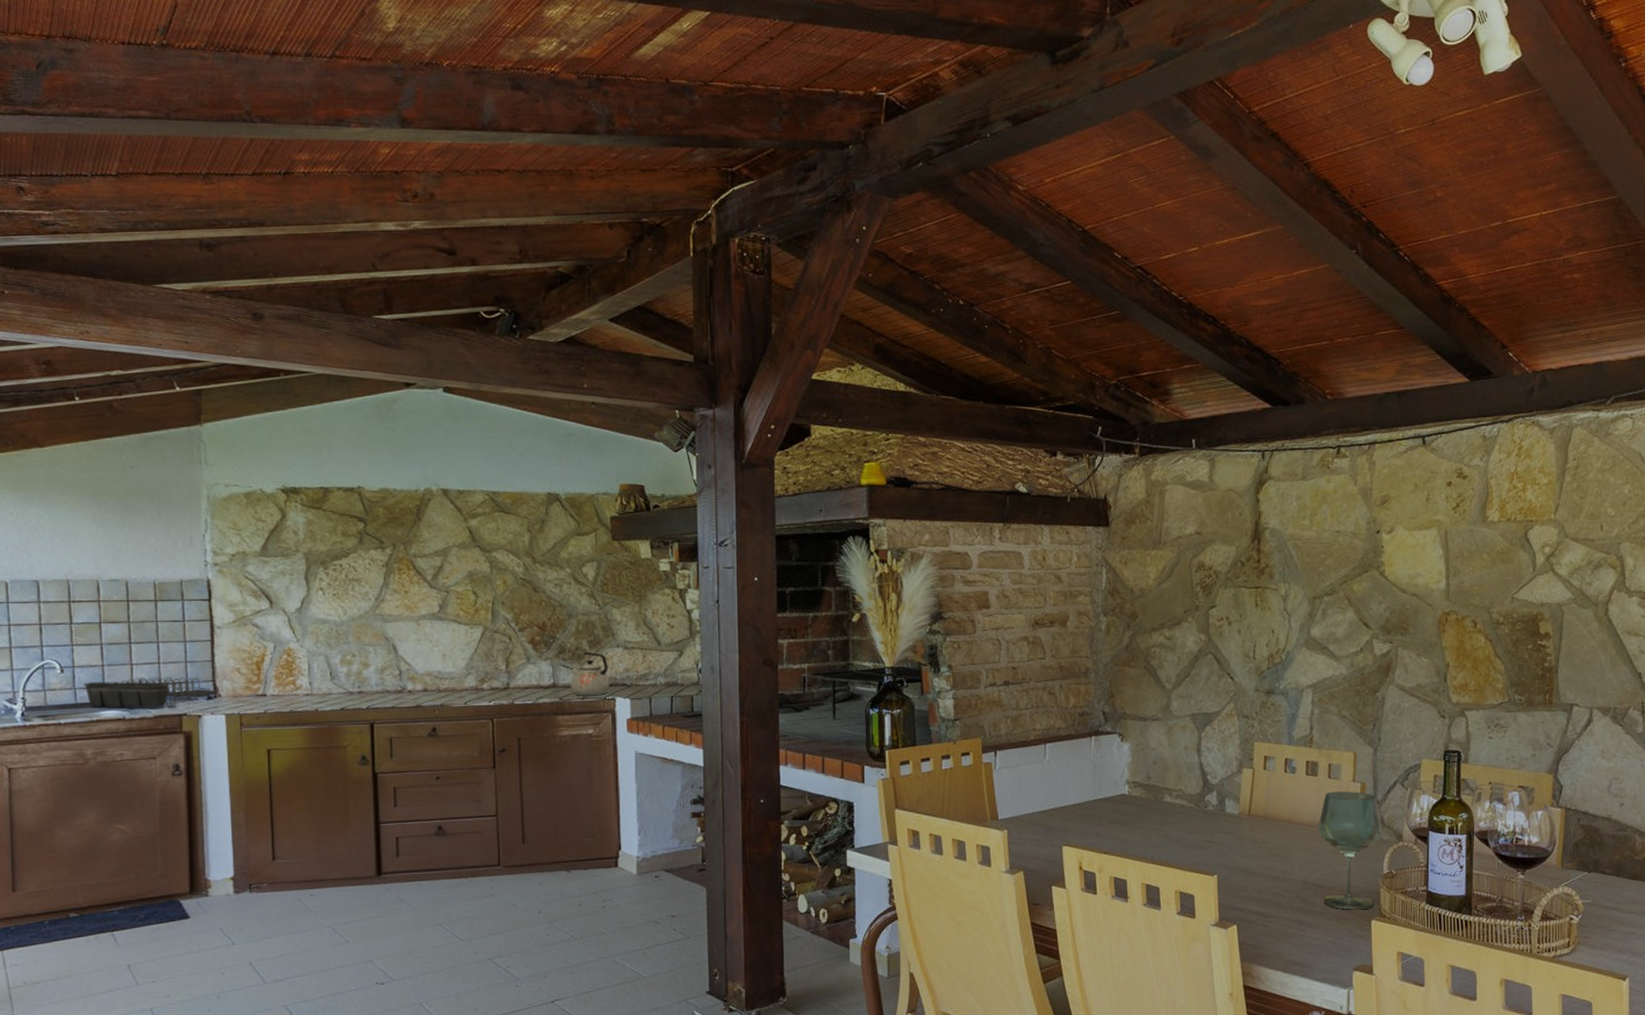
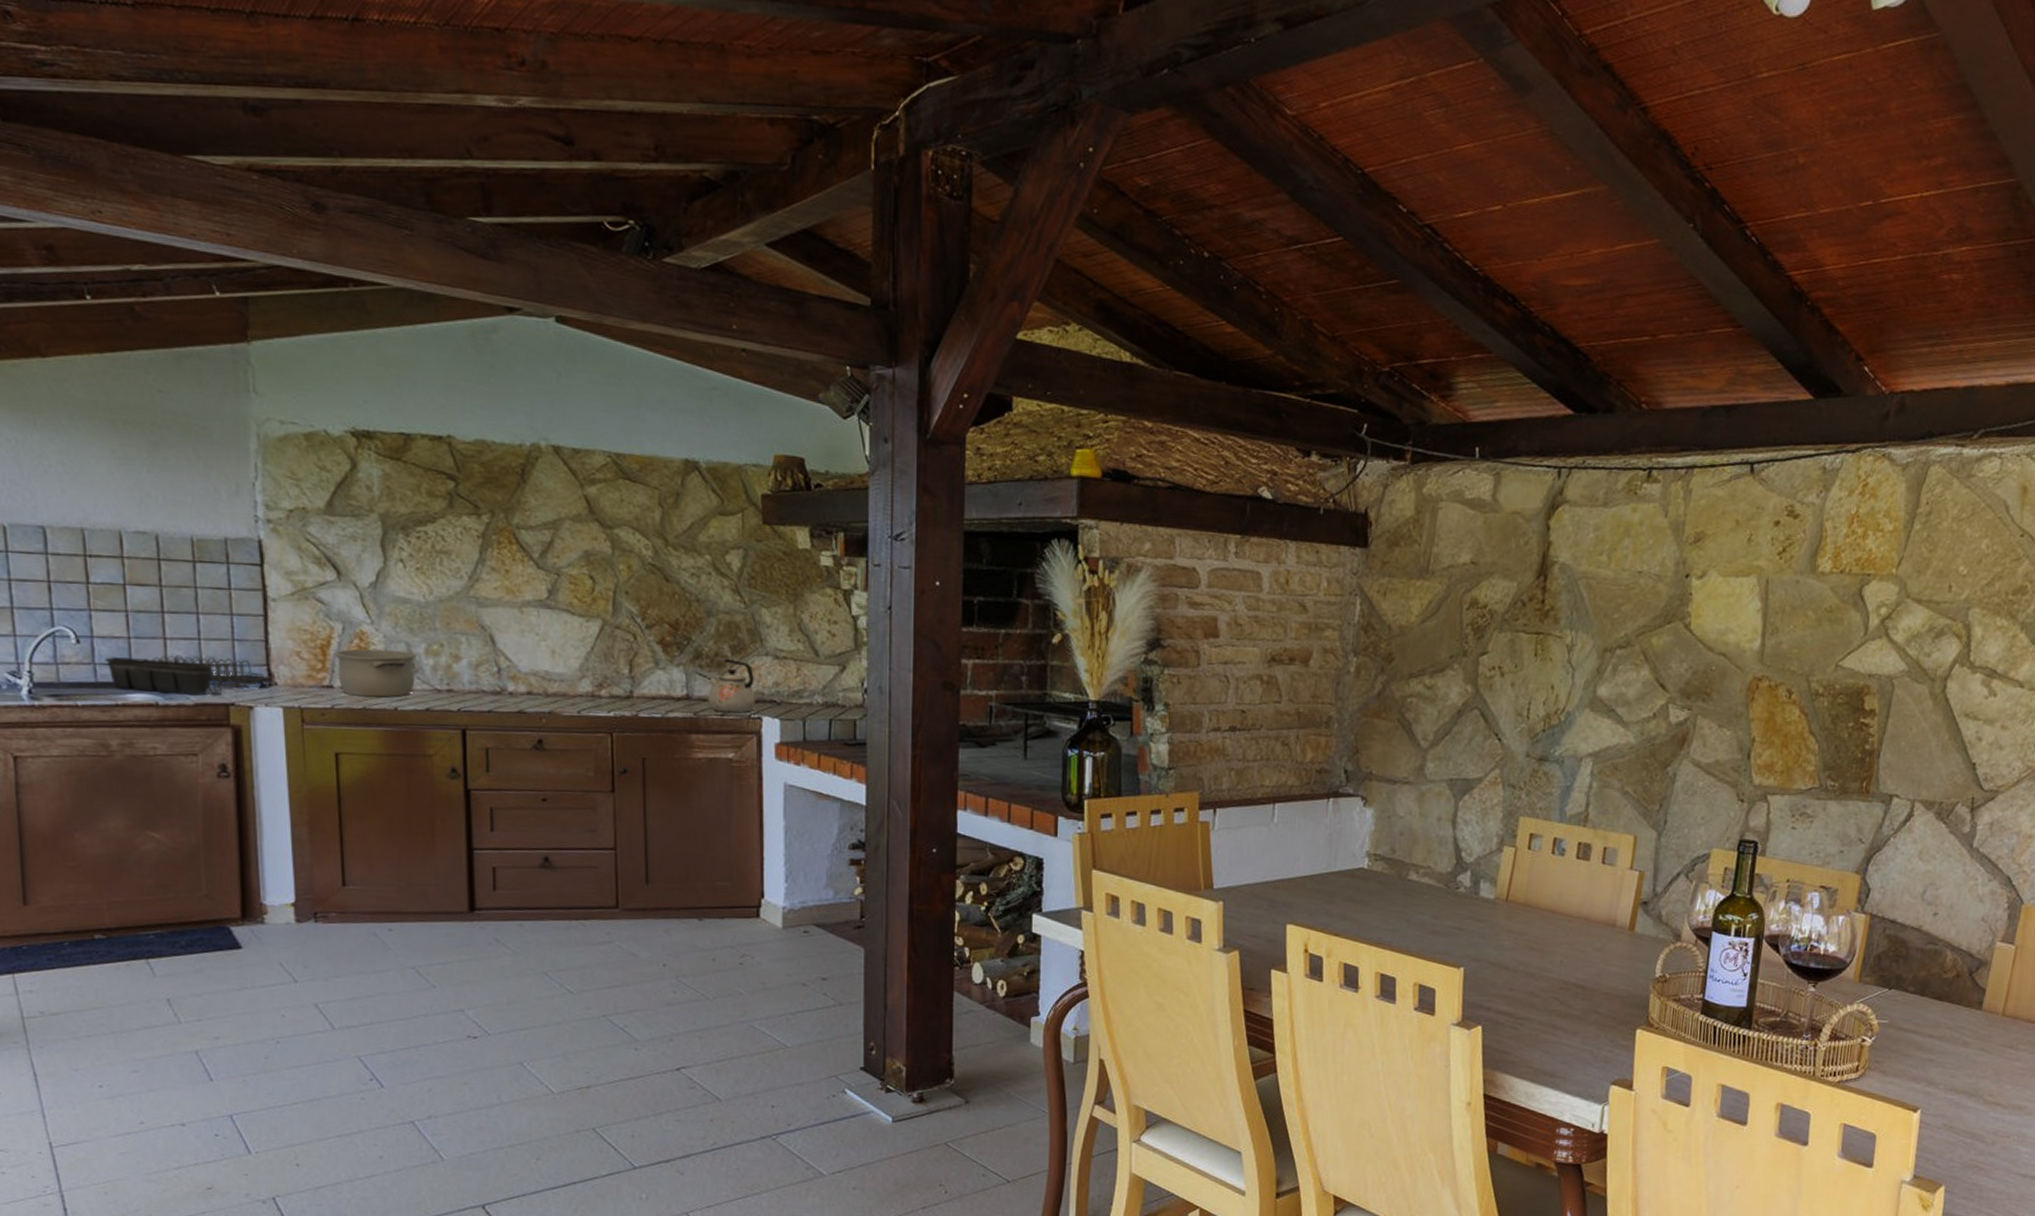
cooking pot: none [266,662,334,701] -> present [333,648,417,698]
wine glass: present [1318,791,1383,910] -> none [1583,879,1659,1017]

